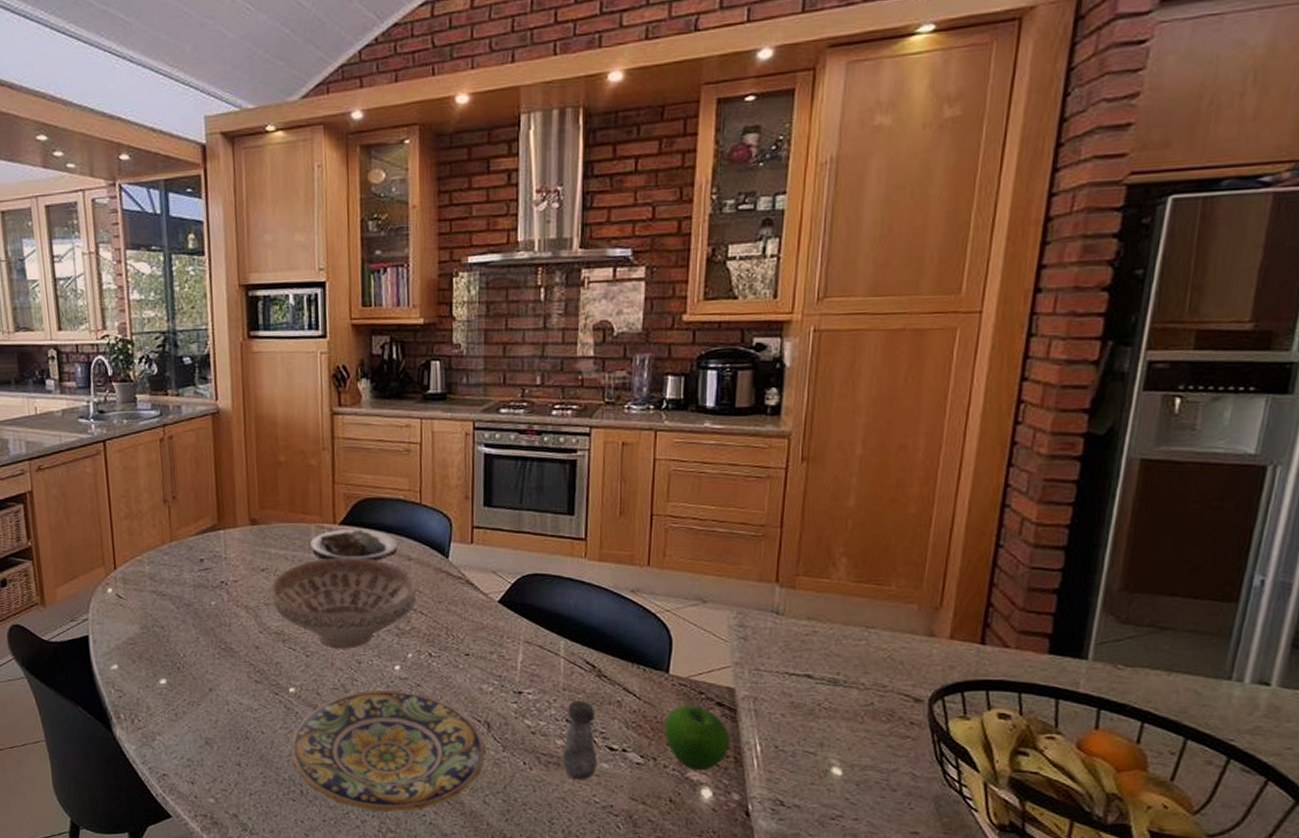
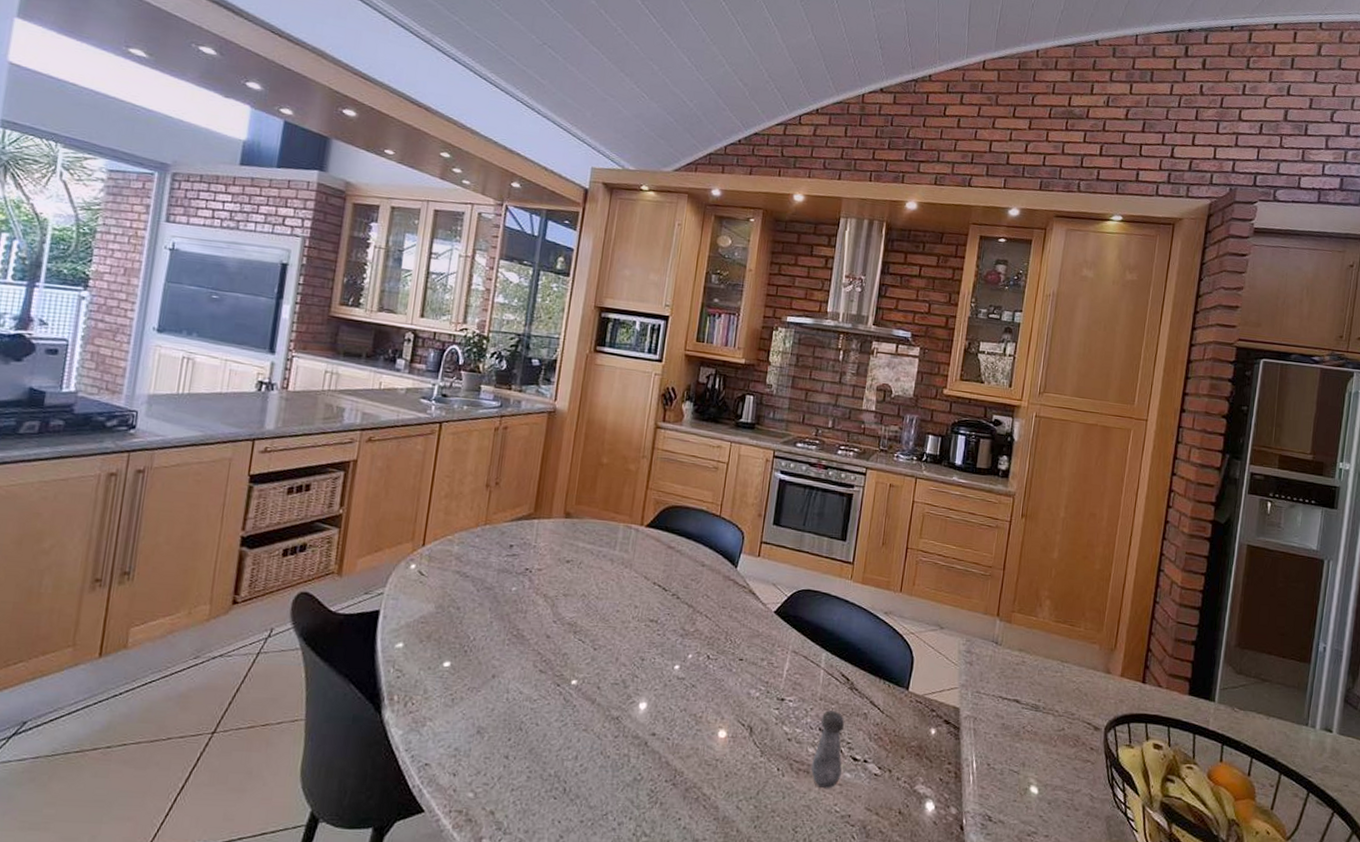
decorative bowl: present [271,557,417,649] -> none [571,556,706,645]
plate: present [291,689,485,813] -> none [560,688,746,815]
plate: present [310,529,398,560] -> none [616,531,695,563]
apple: present [665,706,730,771] -> none [900,721,953,784]

